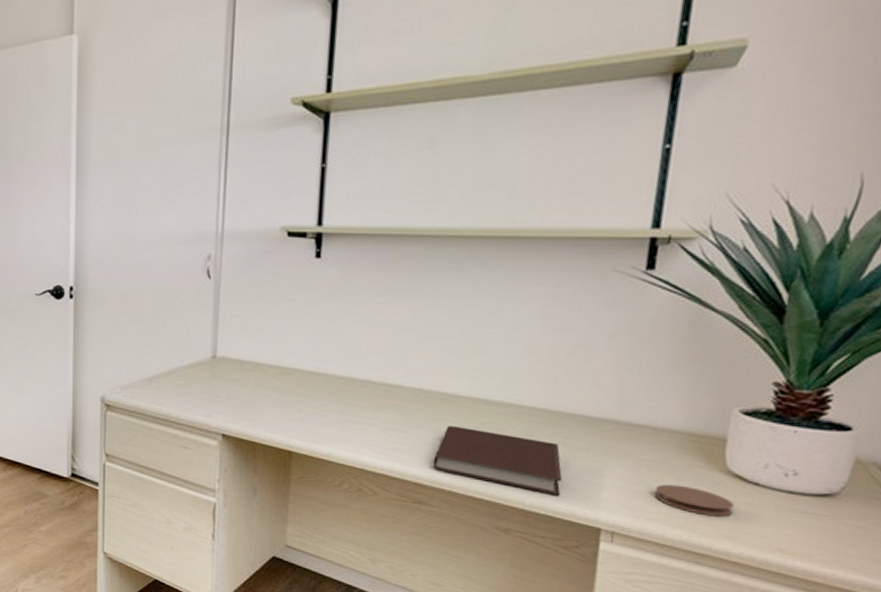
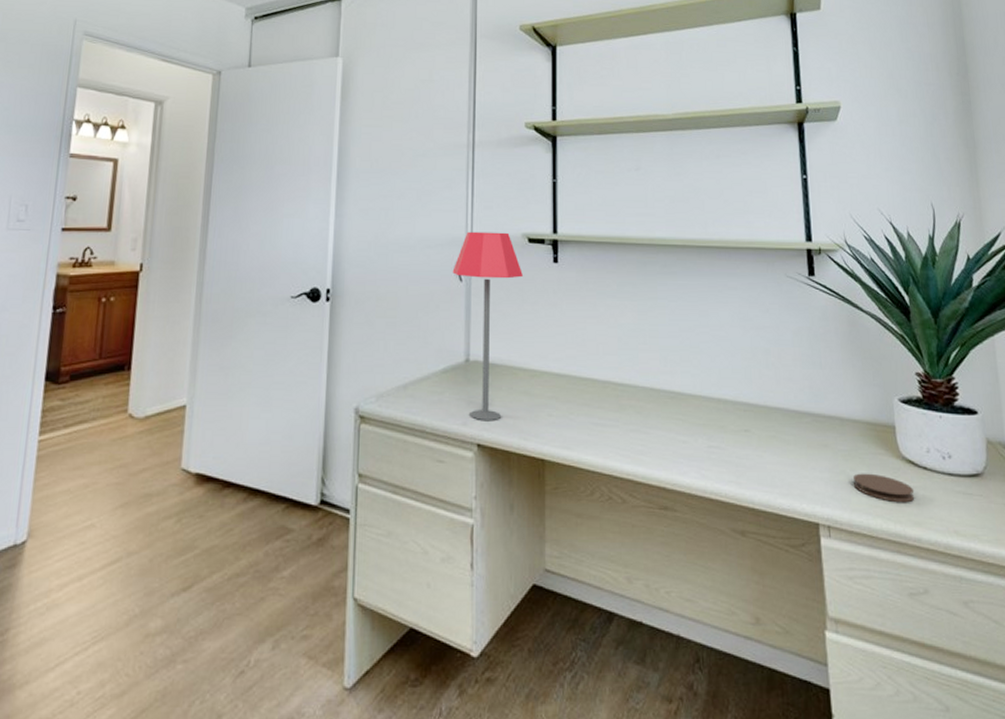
table lamp: none [200,226,280,413] -> present [452,231,524,420]
notebook: present [432,426,563,496] -> none [671,425,781,491]

